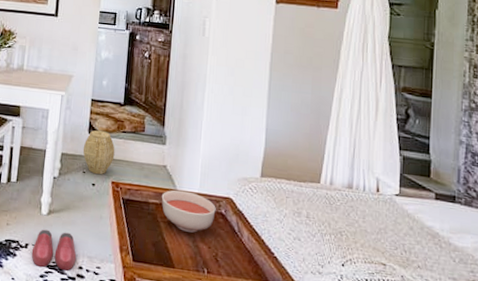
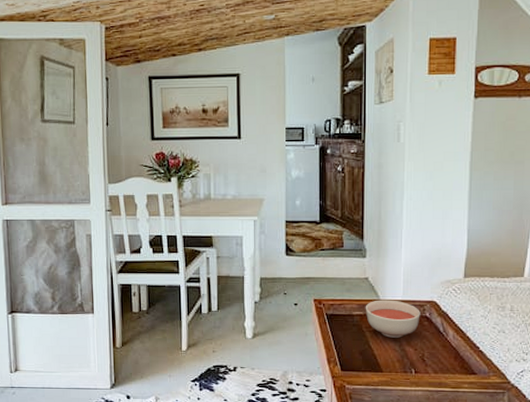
slippers: present [31,229,77,271] -> none [241,352,286,387]
woven basket: present [82,130,115,175] -> none [281,252,315,294]

